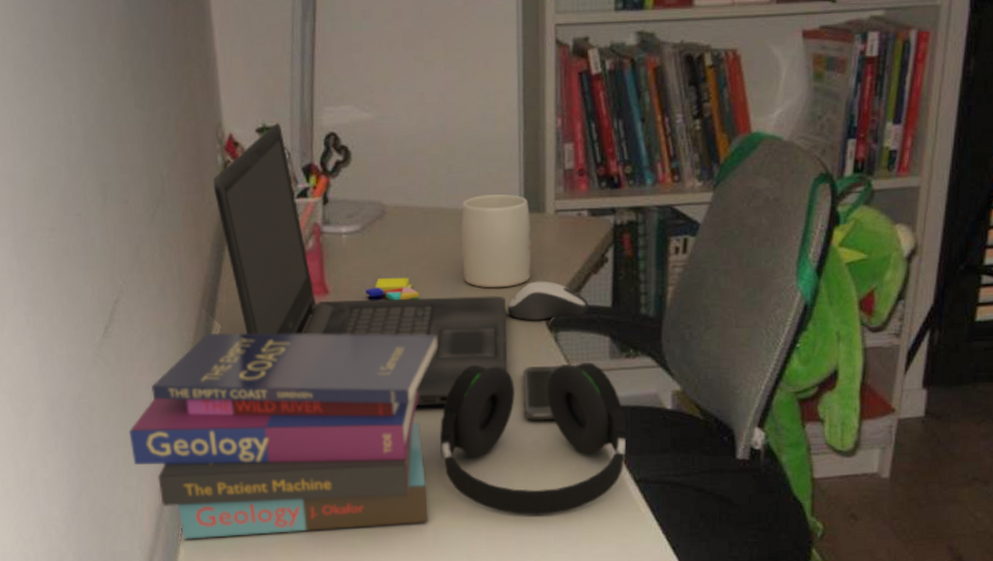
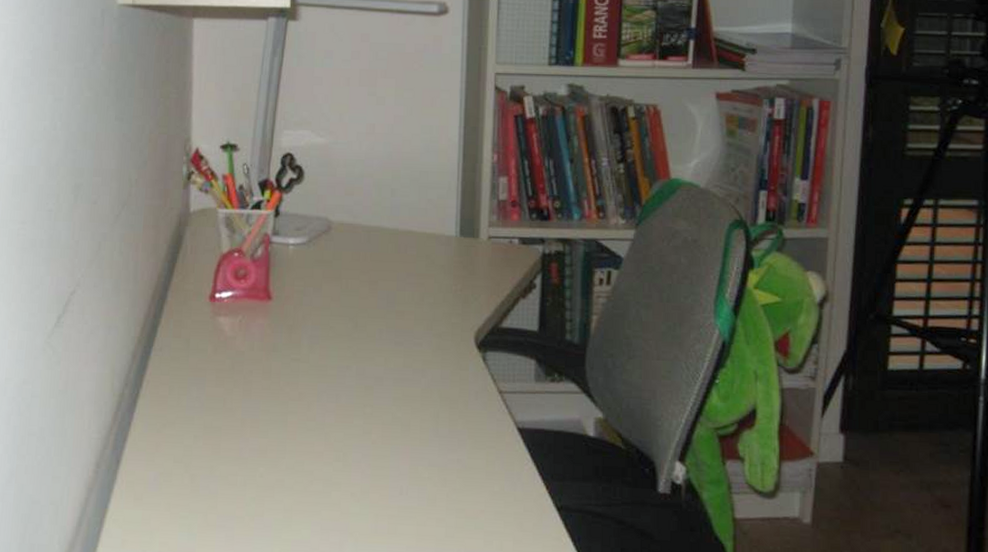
books: present [128,332,437,539] -> none [65,329,371,538]
laptop: present [212,122,508,407] -> none [175,140,438,416]
sticky notes: present [365,277,420,301] -> none [306,288,357,311]
headphones: present [440,362,627,515] -> none [366,379,550,538]
mug: present [460,194,532,288] -> none [398,218,466,306]
computer mouse: present [508,281,589,321] -> none [440,301,517,340]
smartphone: present [522,366,575,420] -> none [449,384,501,439]

